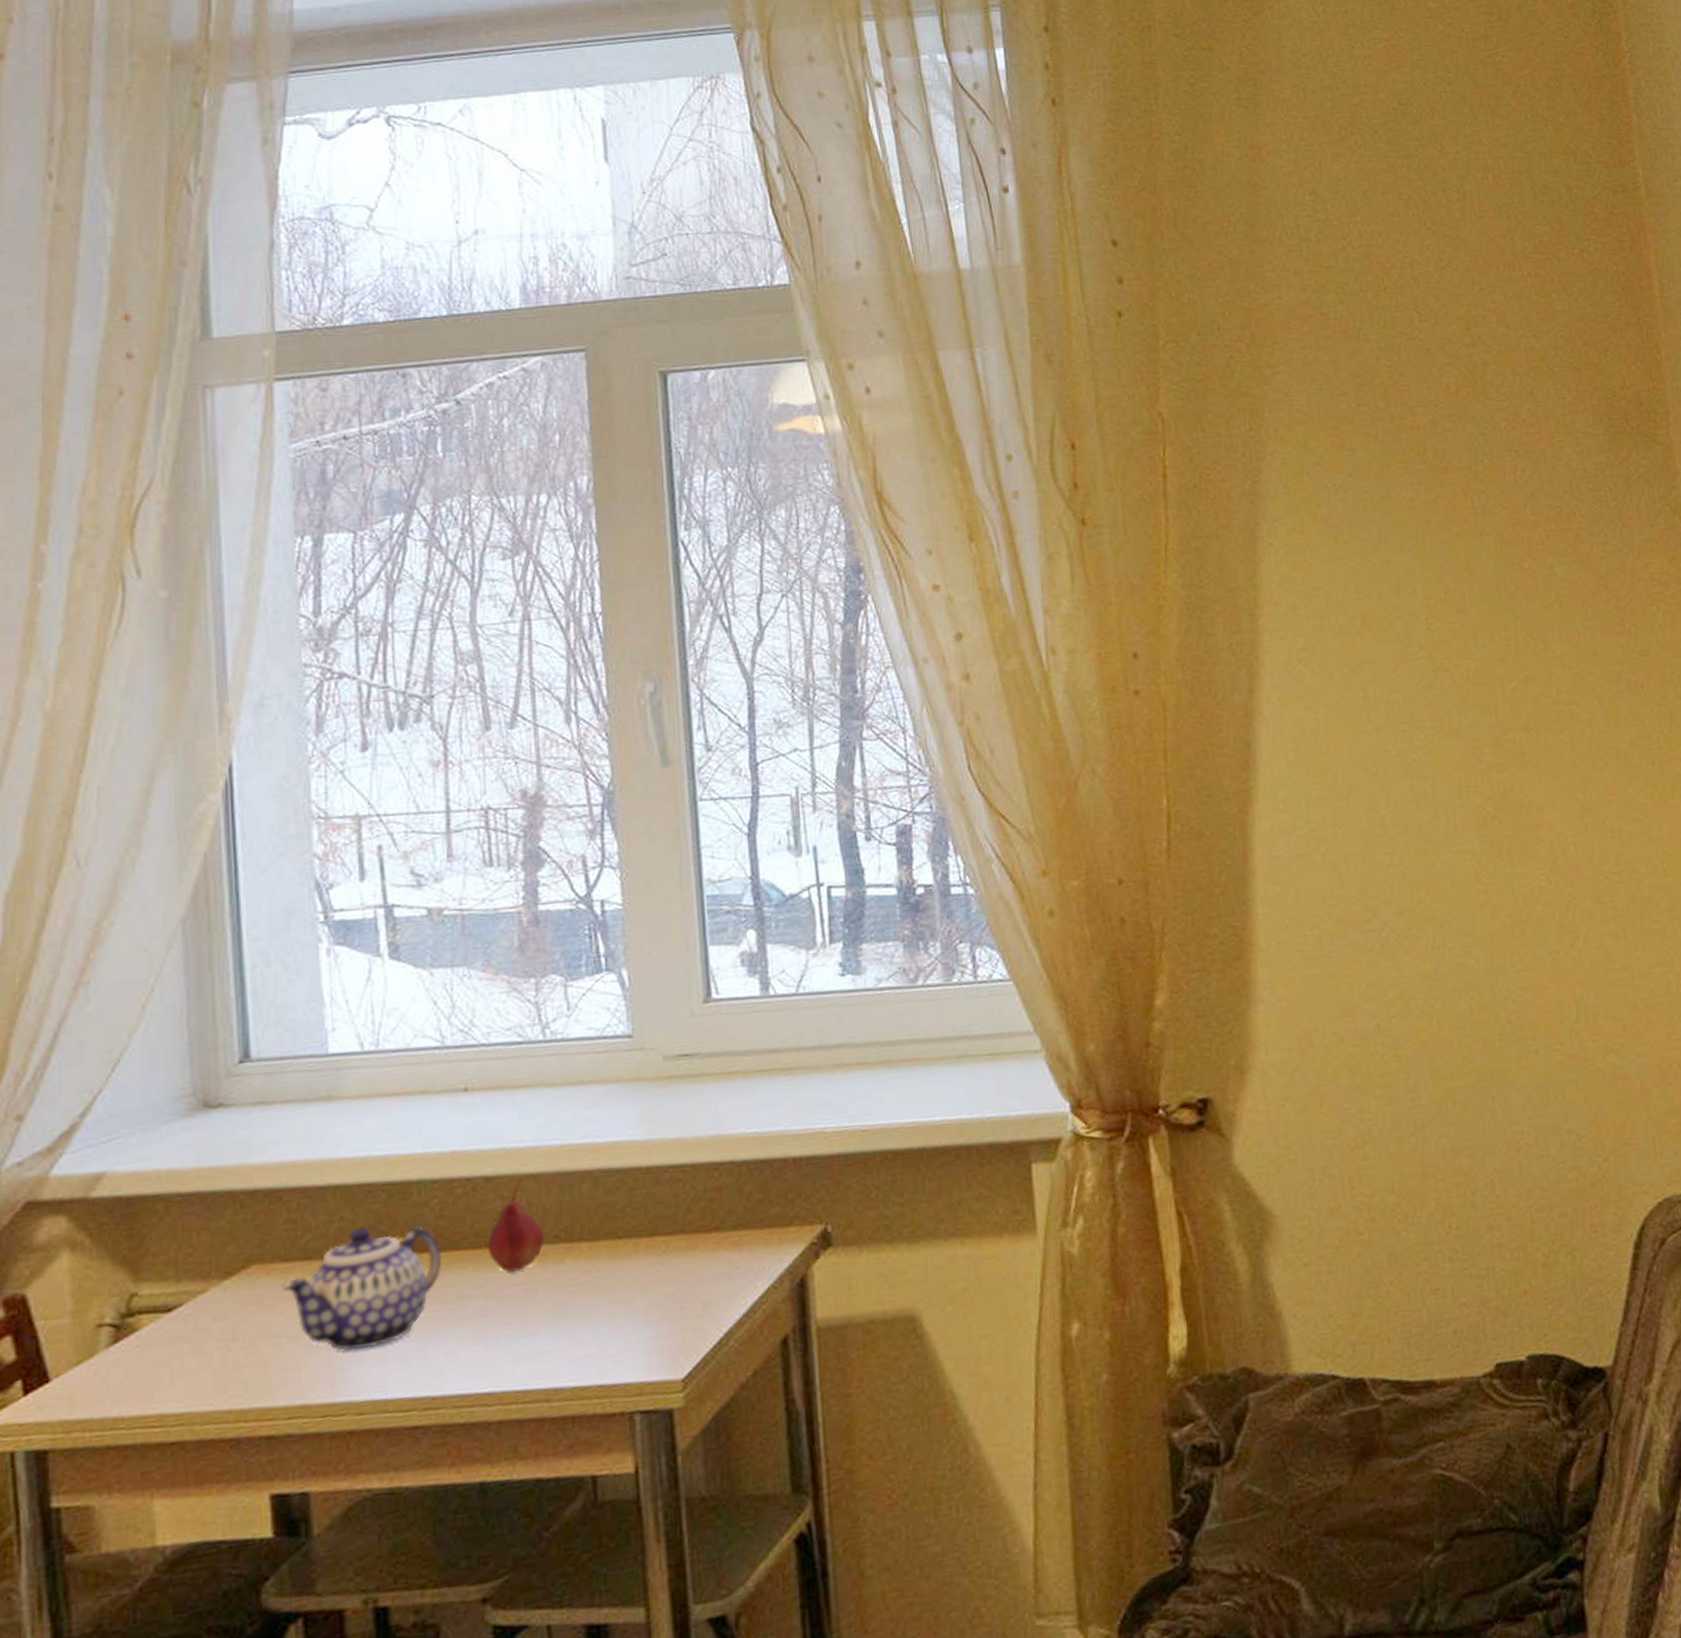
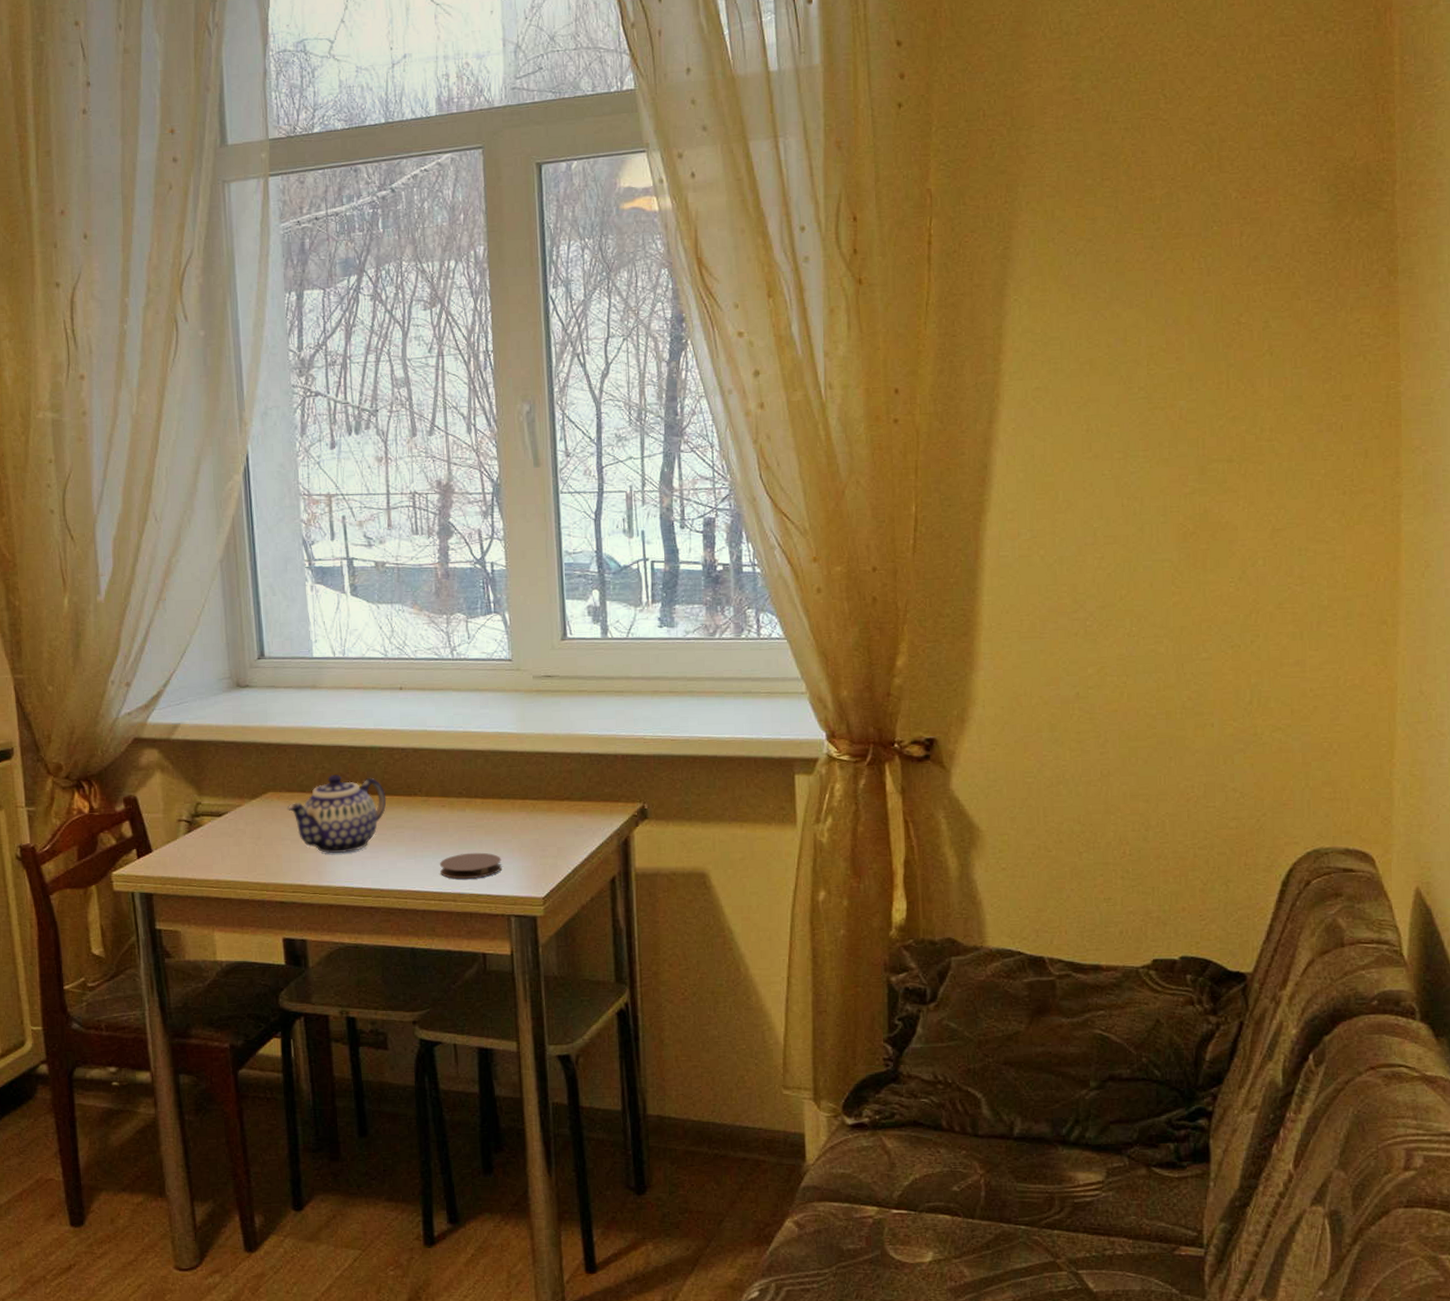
fruit: present [487,1175,545,1272] -> none [415,749,453,813]
coaster: none [524,1321,620,1368] -> present [439,852,502,880]

